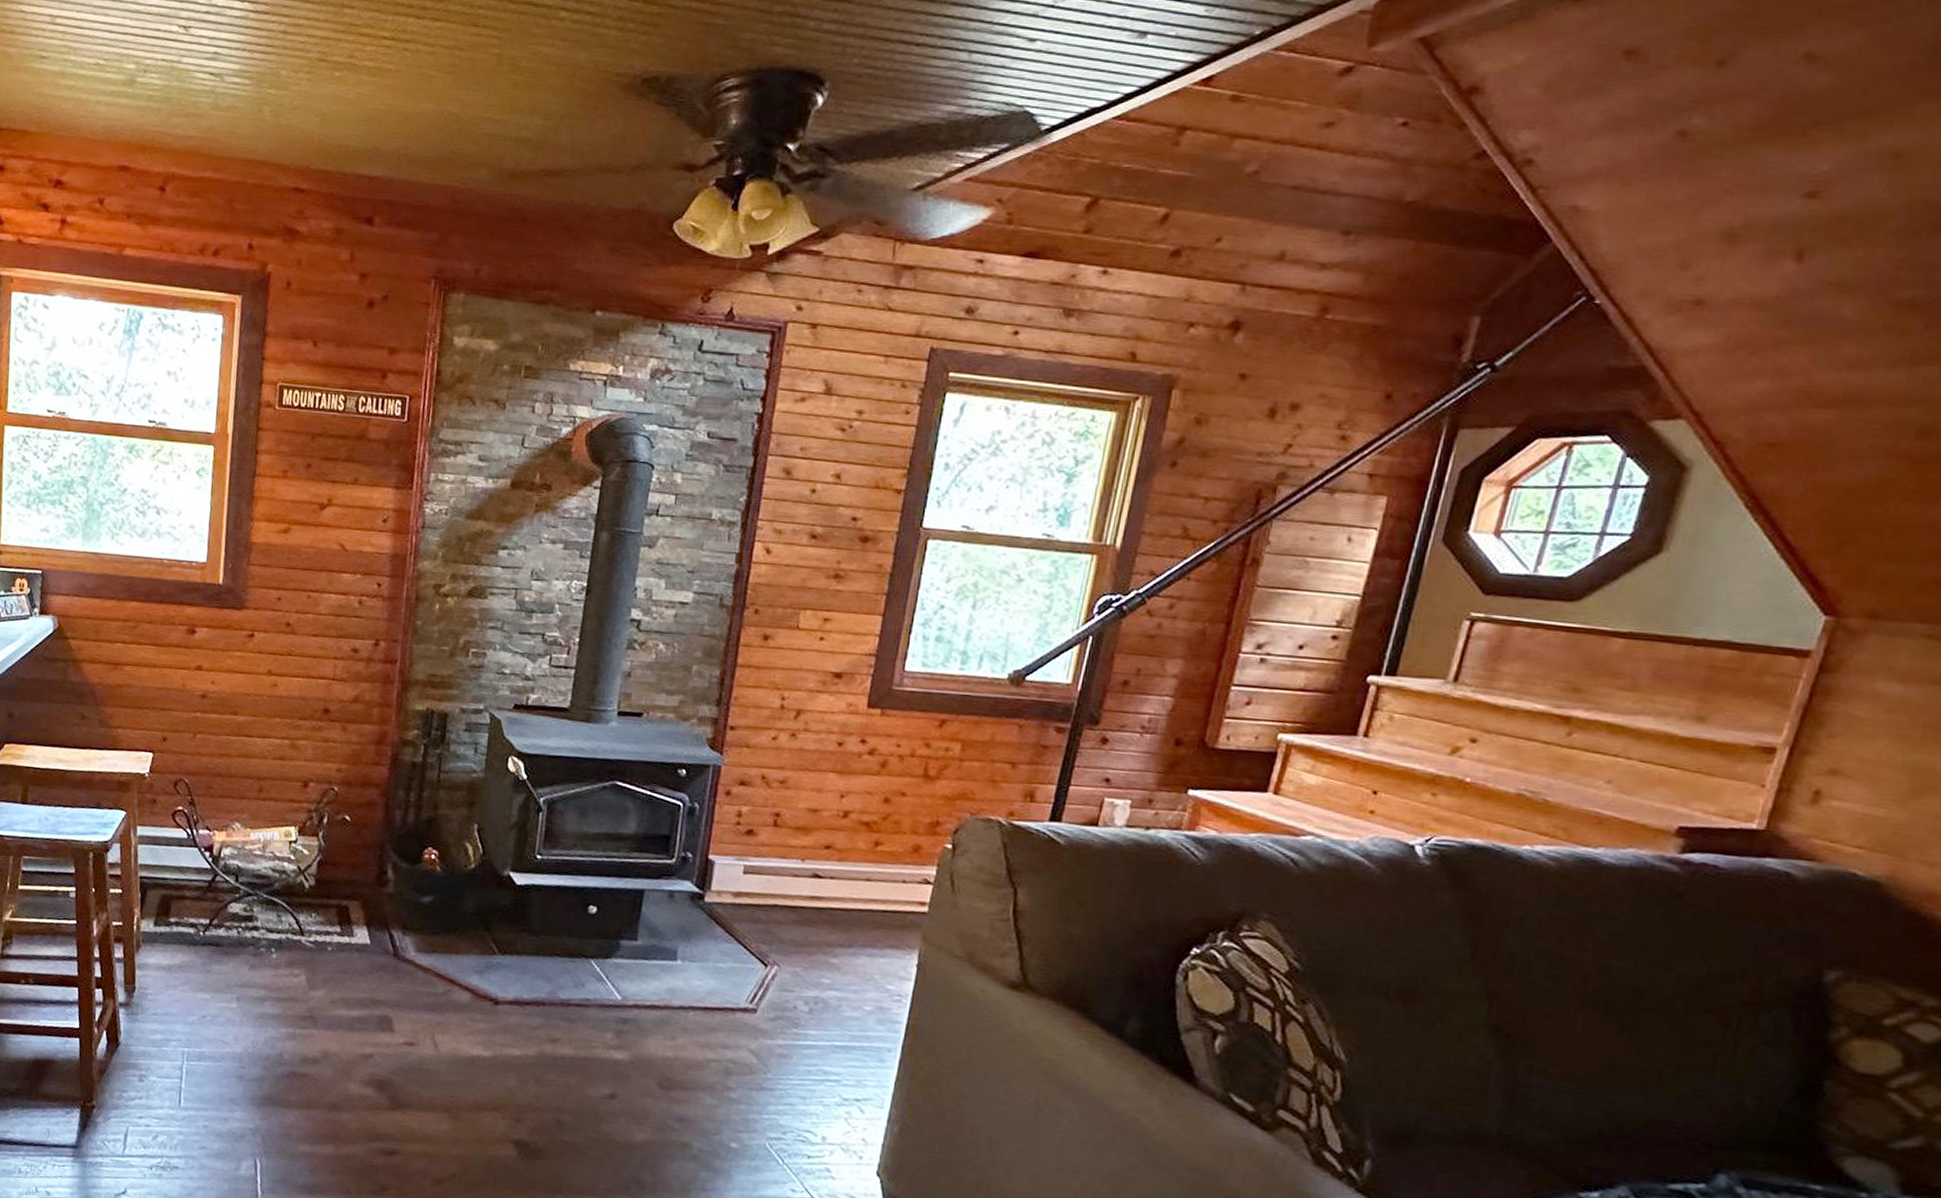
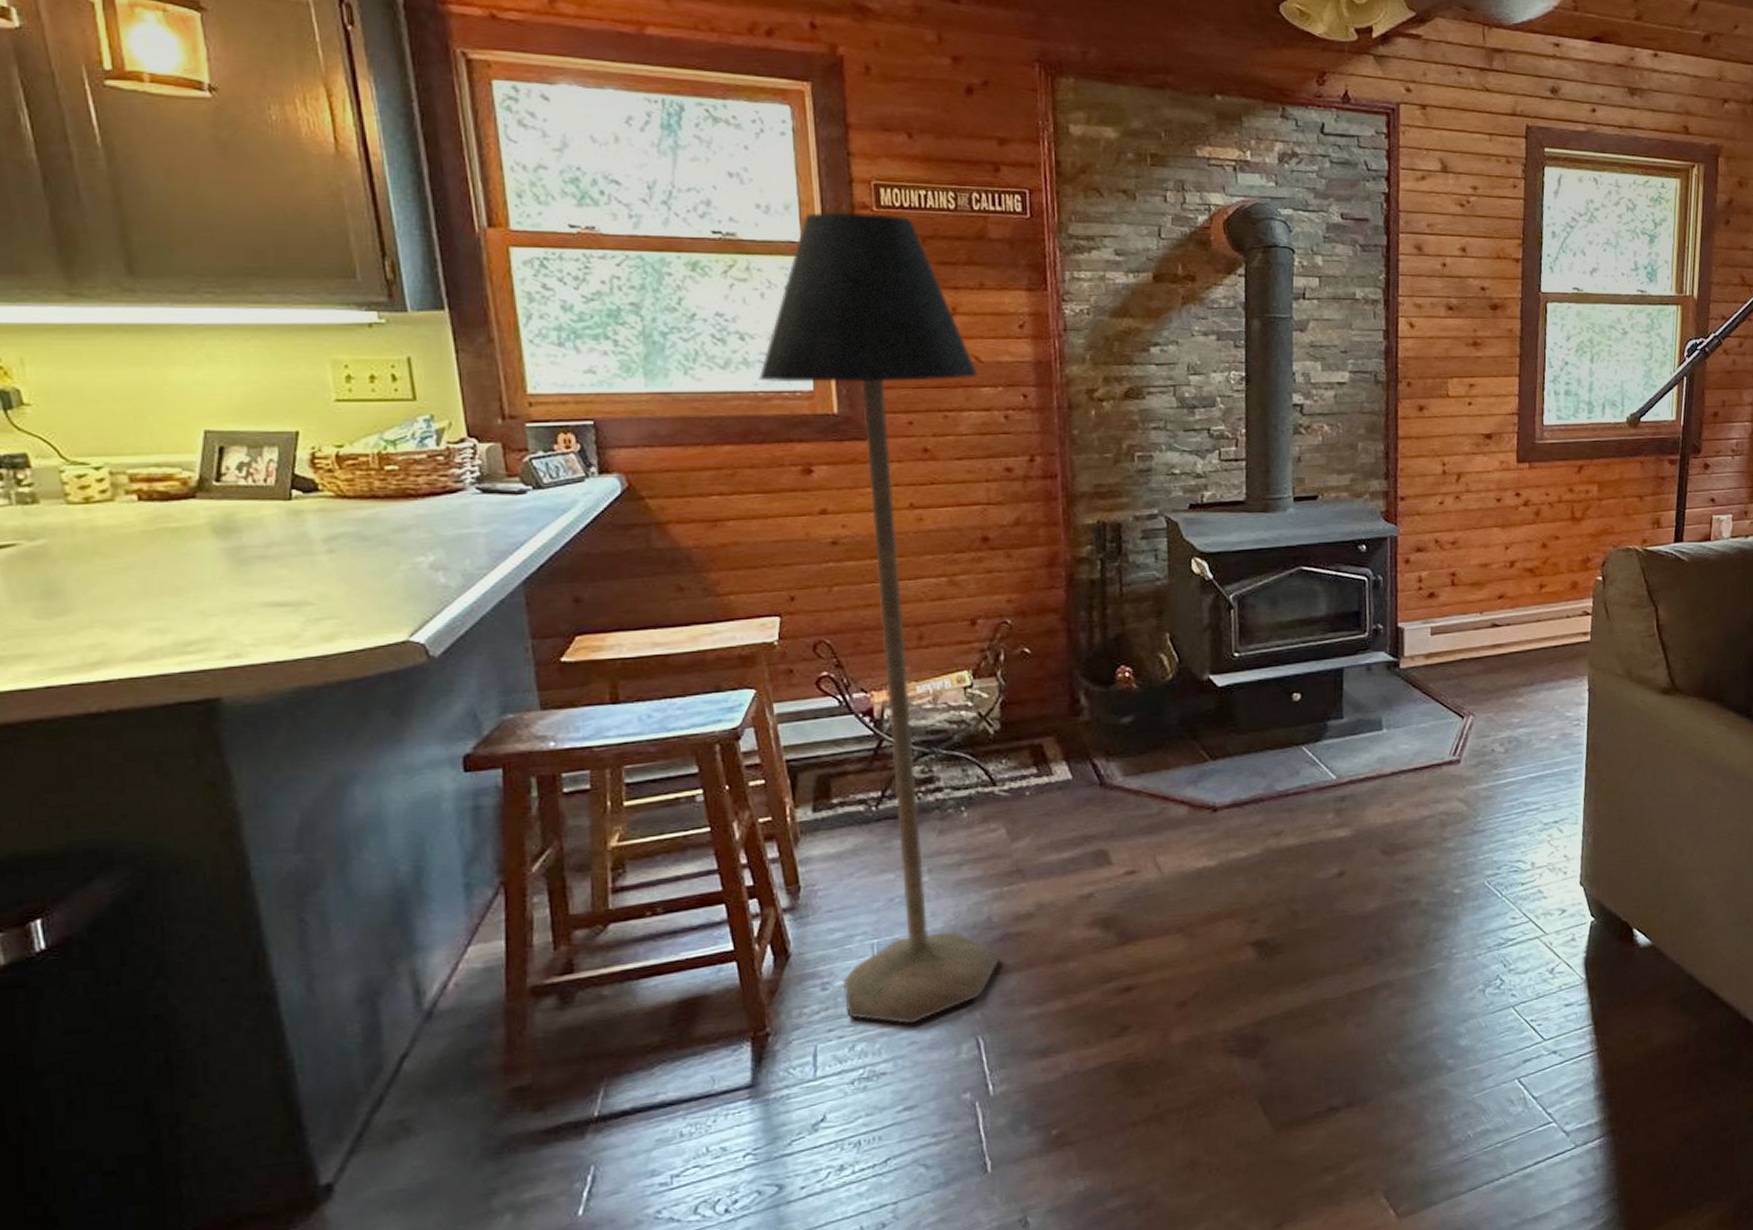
floor lamp: none [155,408,342,1131] -> present [759,212,1000,1024]

